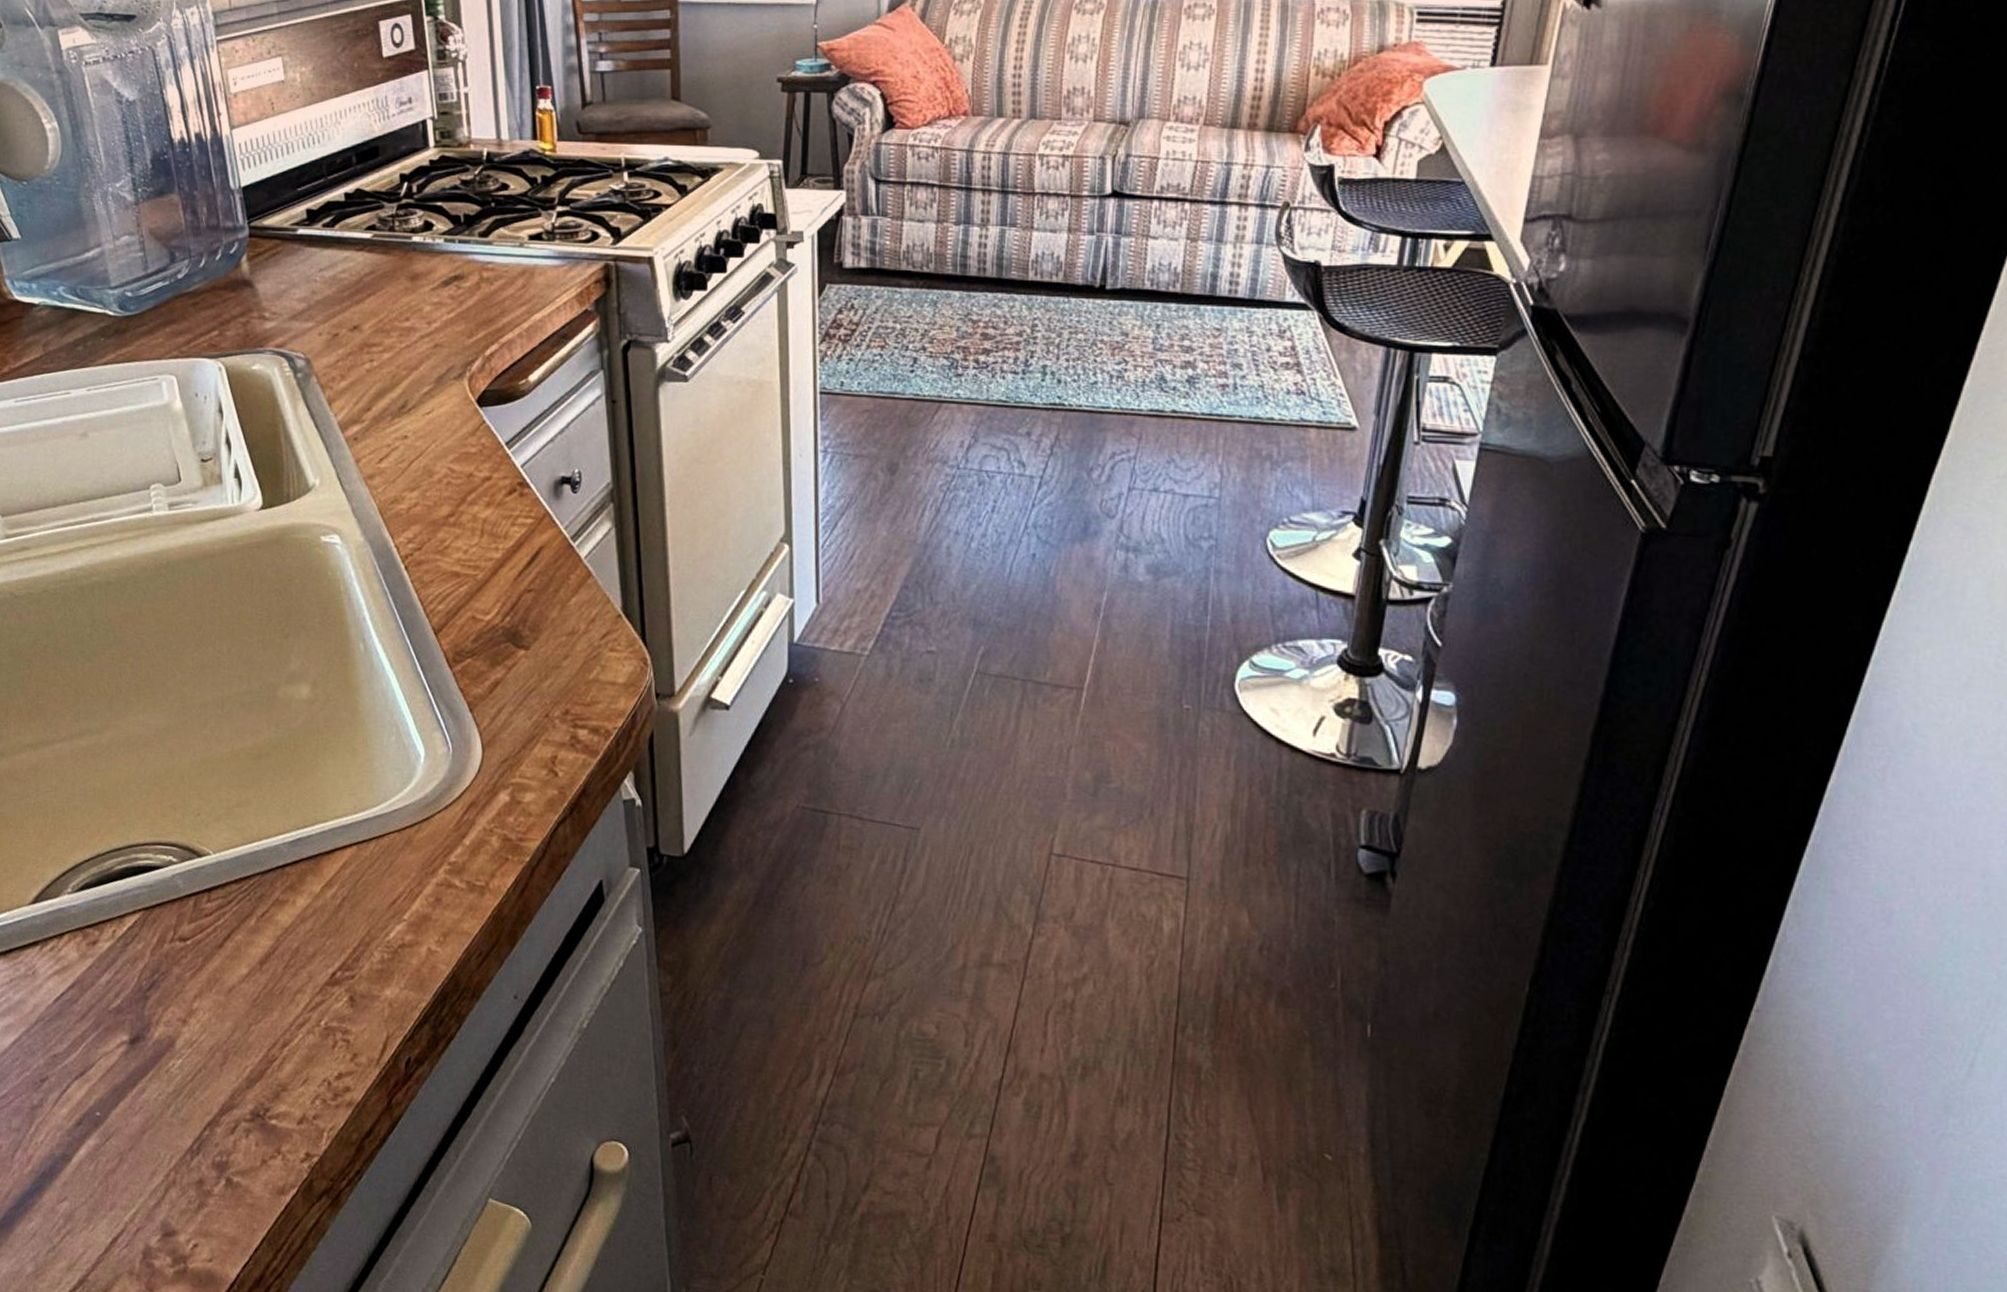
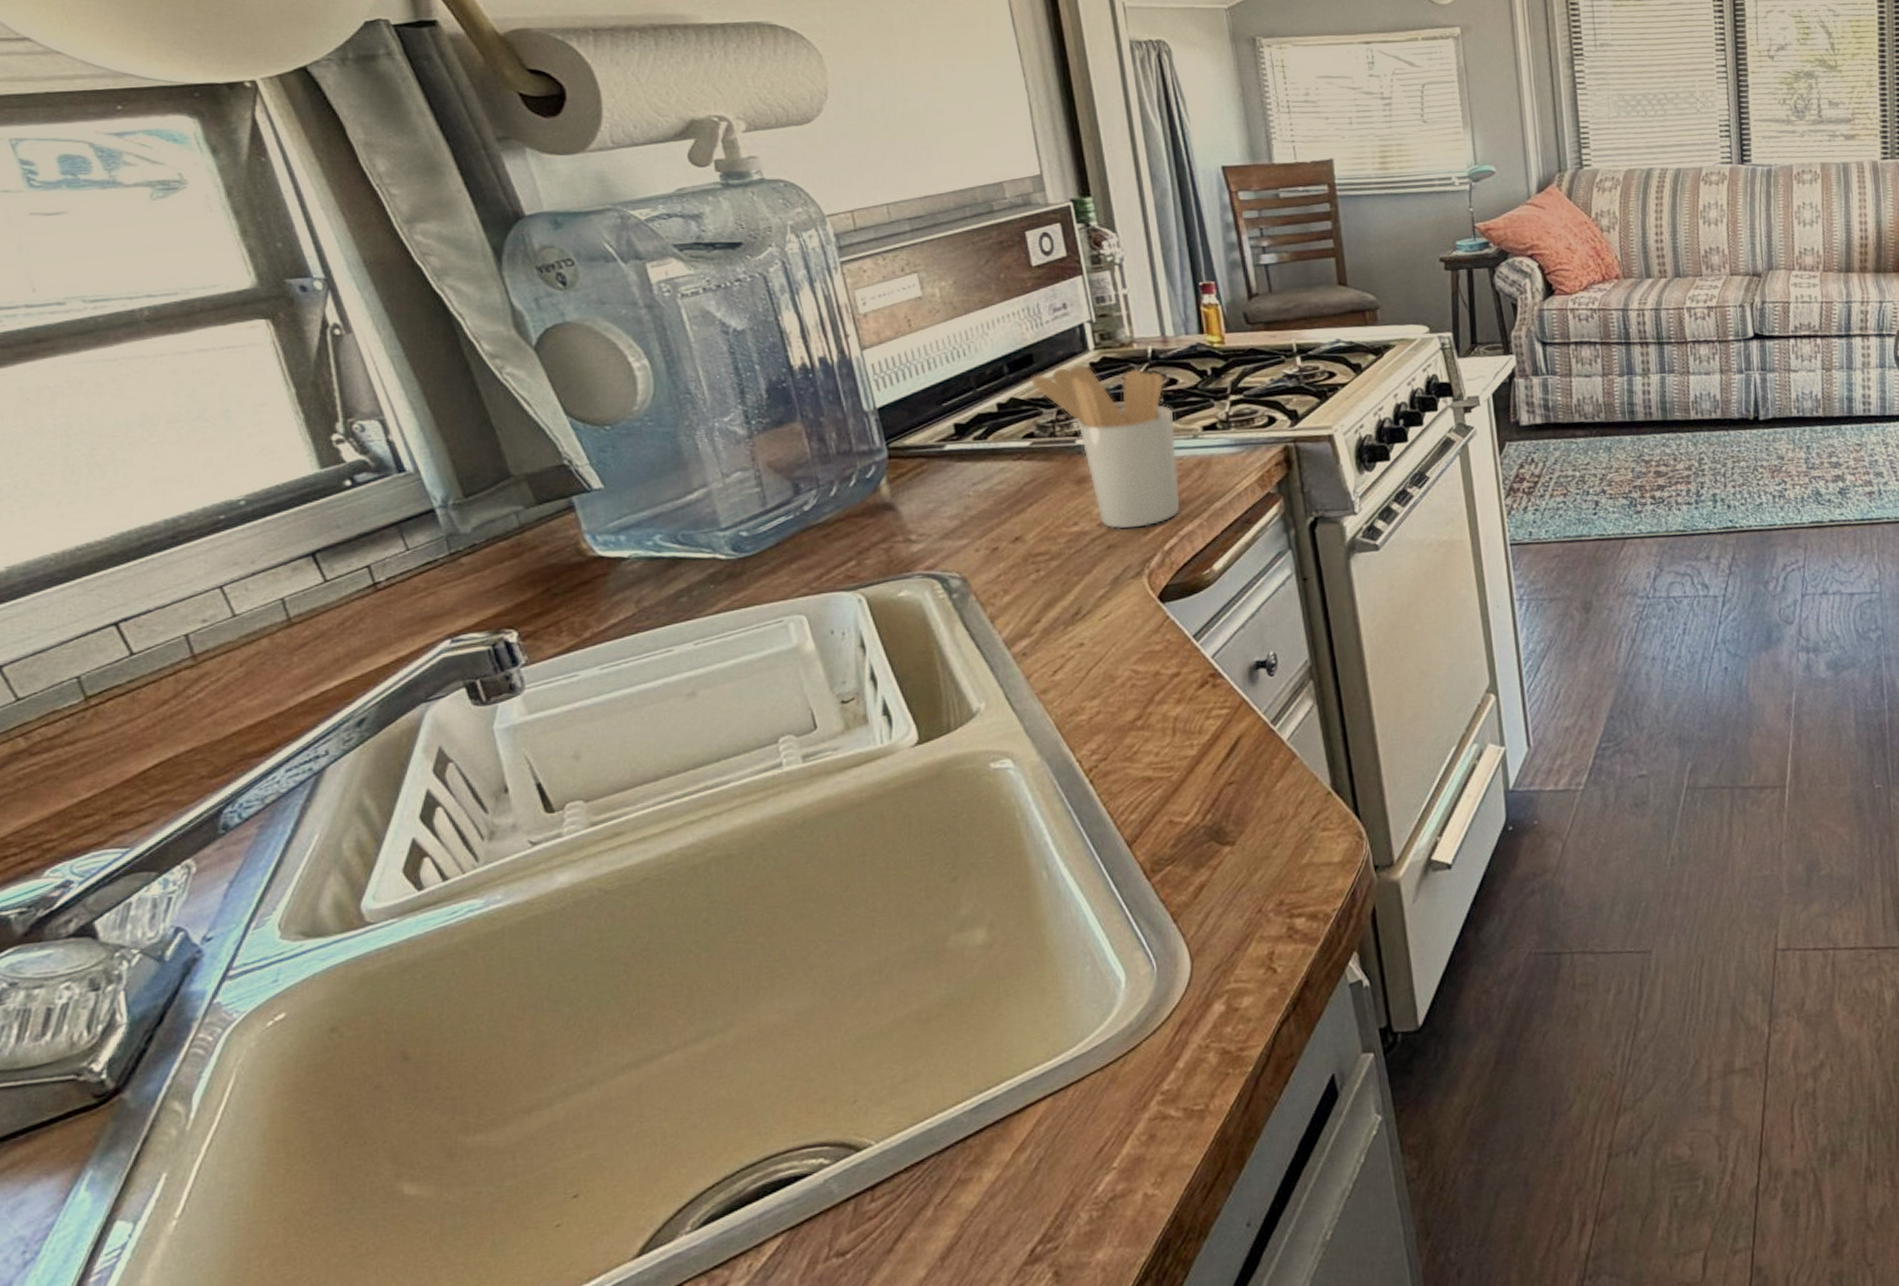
utensil holder: none [376,161,503,330] -> present [1031,364,1181,530]

